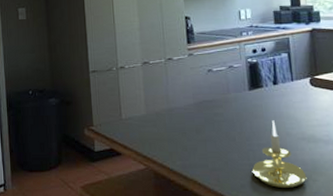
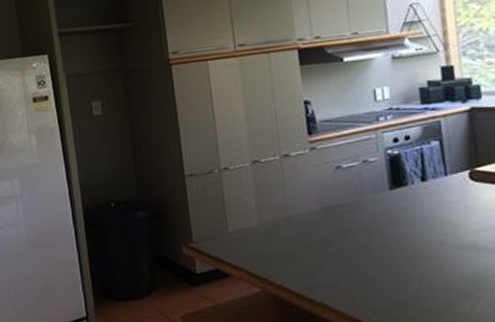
candle holder: present [252,120,307,189] -> none [396,226,468,311]

